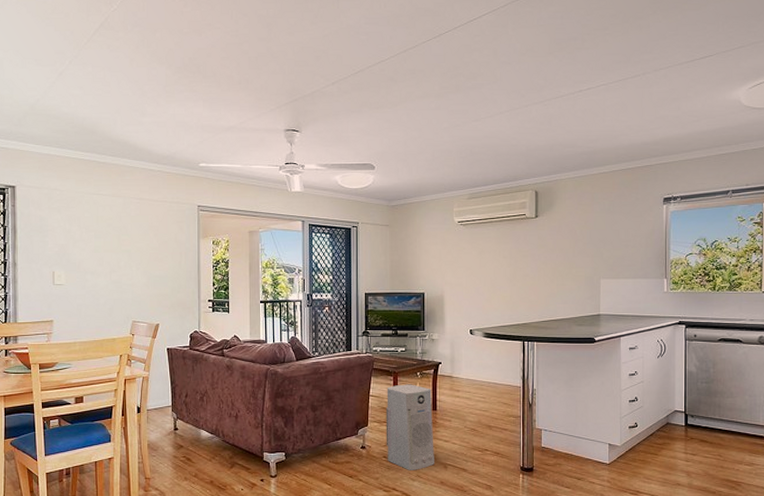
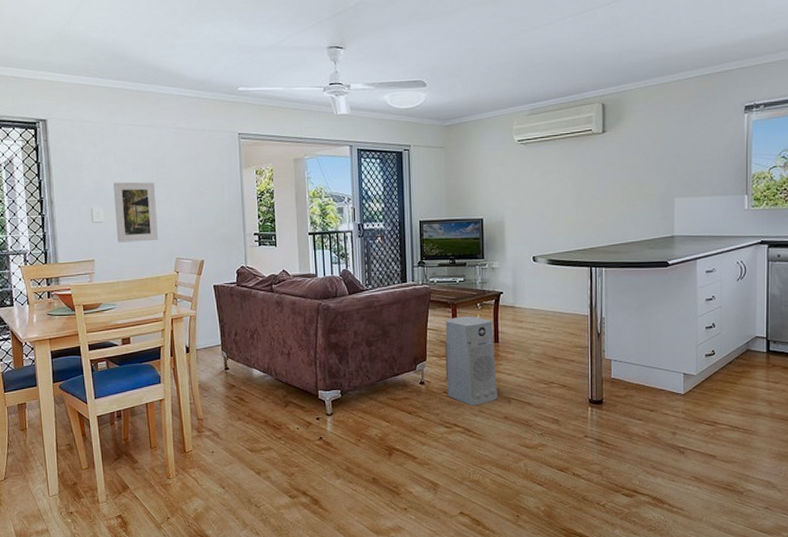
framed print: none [76,247,117,305] -> present [113,182,159,243]

